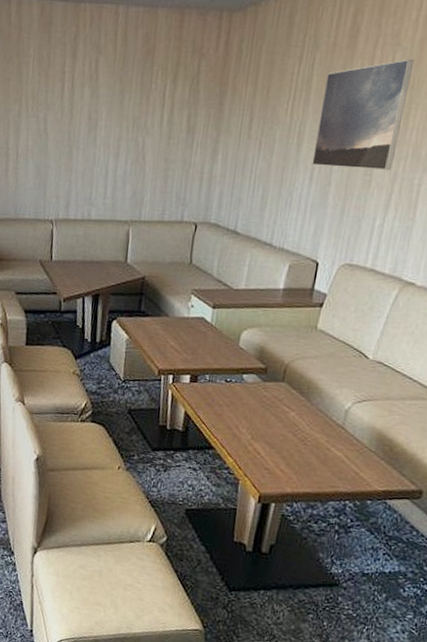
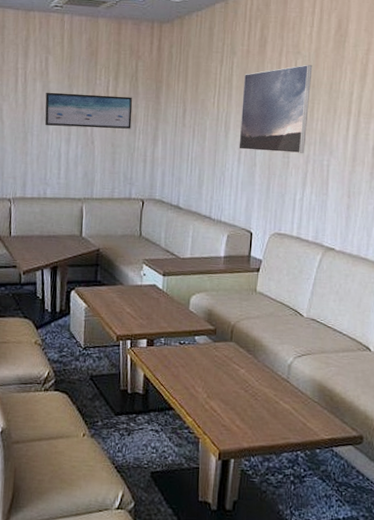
wall art: none [91,99,191,142] -> present [44,92,133,129]

